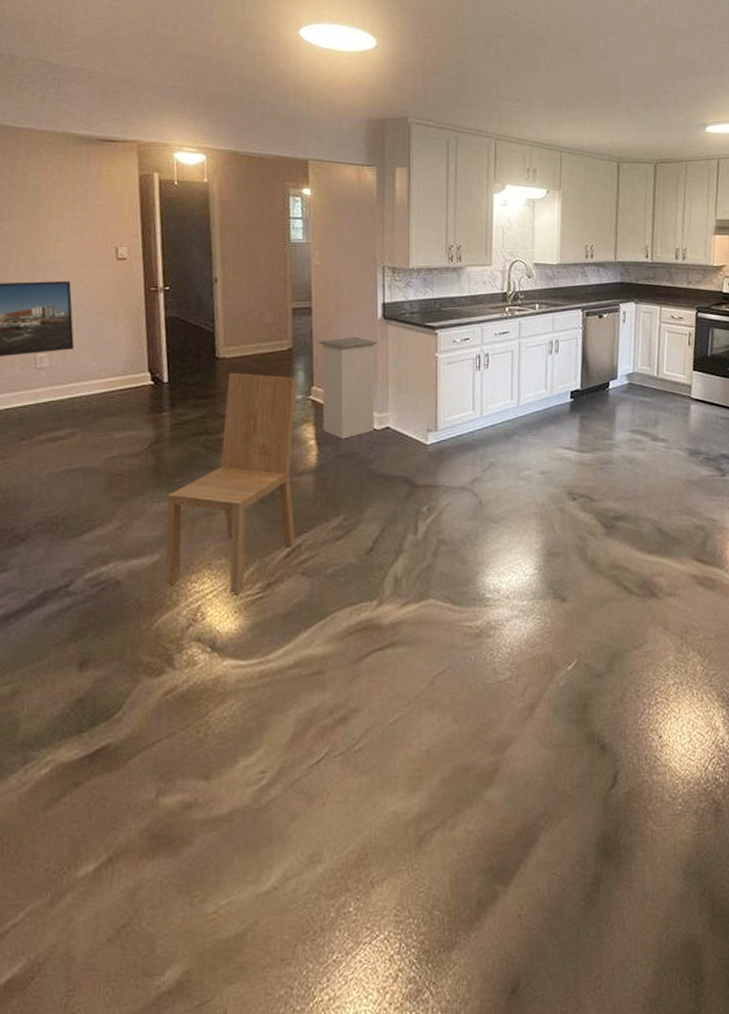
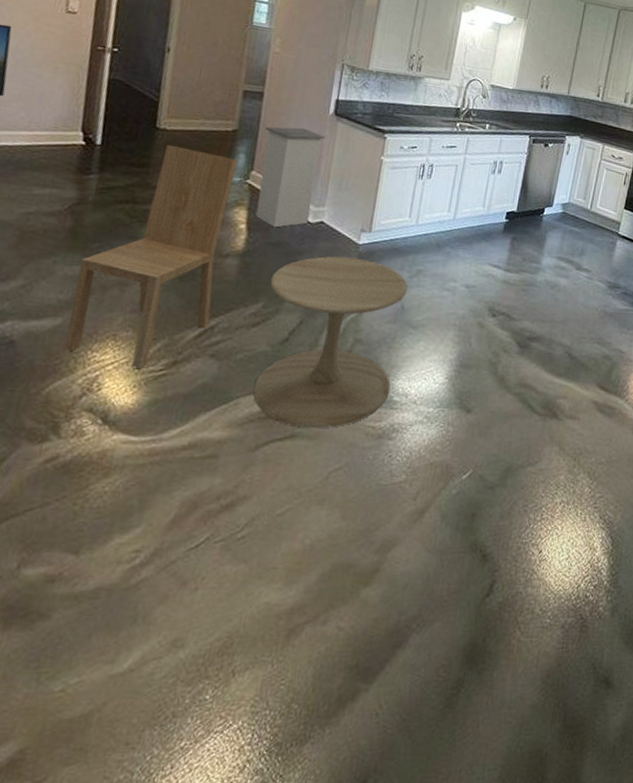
side table: none [347,458,482,635] -> present [253,256,408,429]

